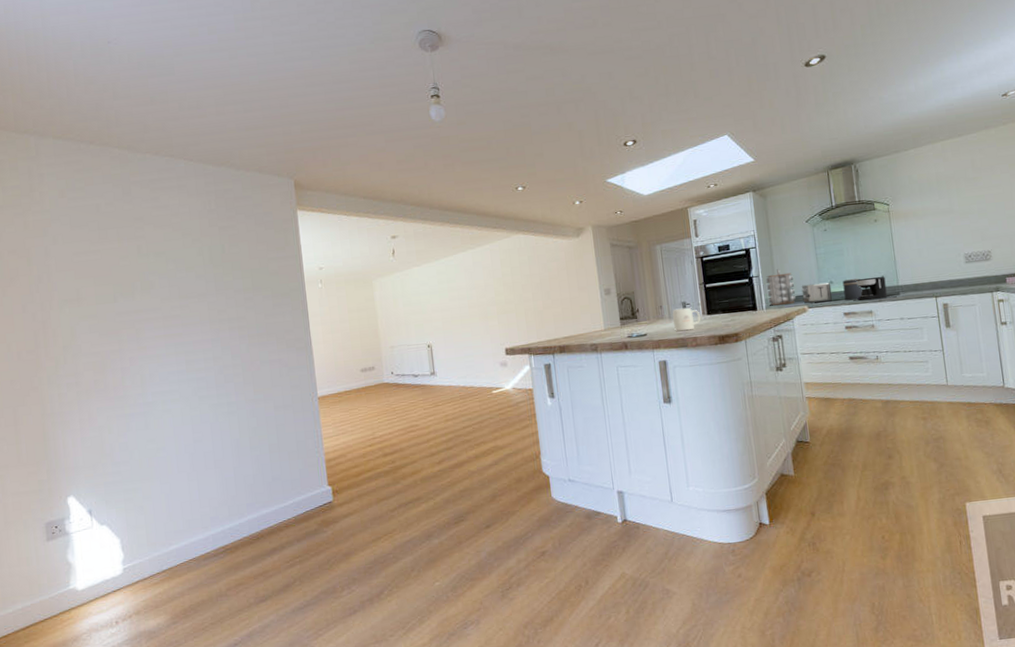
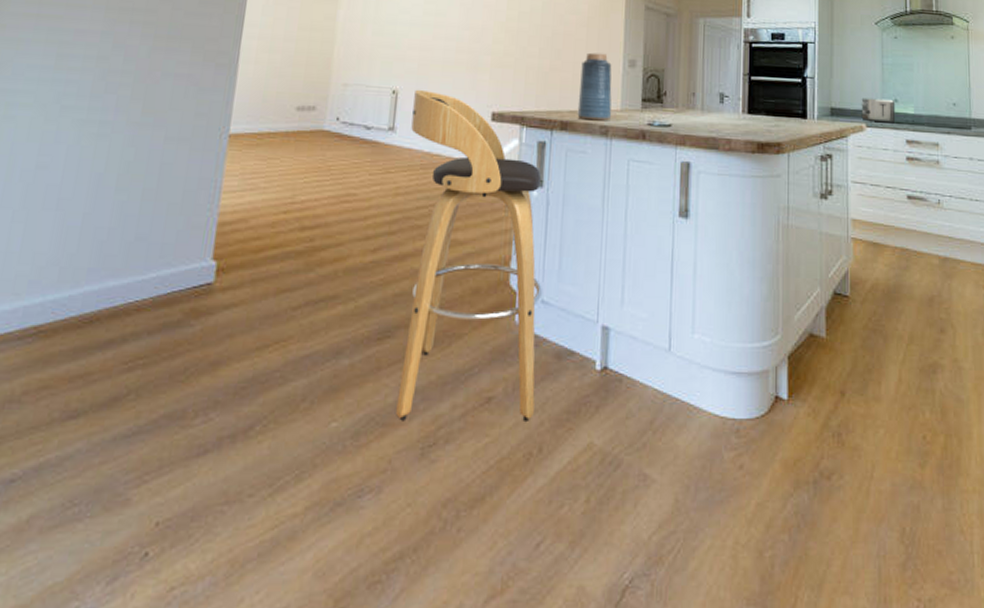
bar stool: none [444,340,578,576] -> present [396,89,543,421]
vase: none [567,288,599,342] -> present [577,52,612,121]
mug: present [672,307,701,332] -> none [705,99,740,130]
spice rack: present [765,269,796,306] -> none [821,73,853,119]
cylinder: present [842,278,862,301] -> none [909,100,930,127]
coffee maker: present [853,276,898,302] -> none [918,102,969,132]

